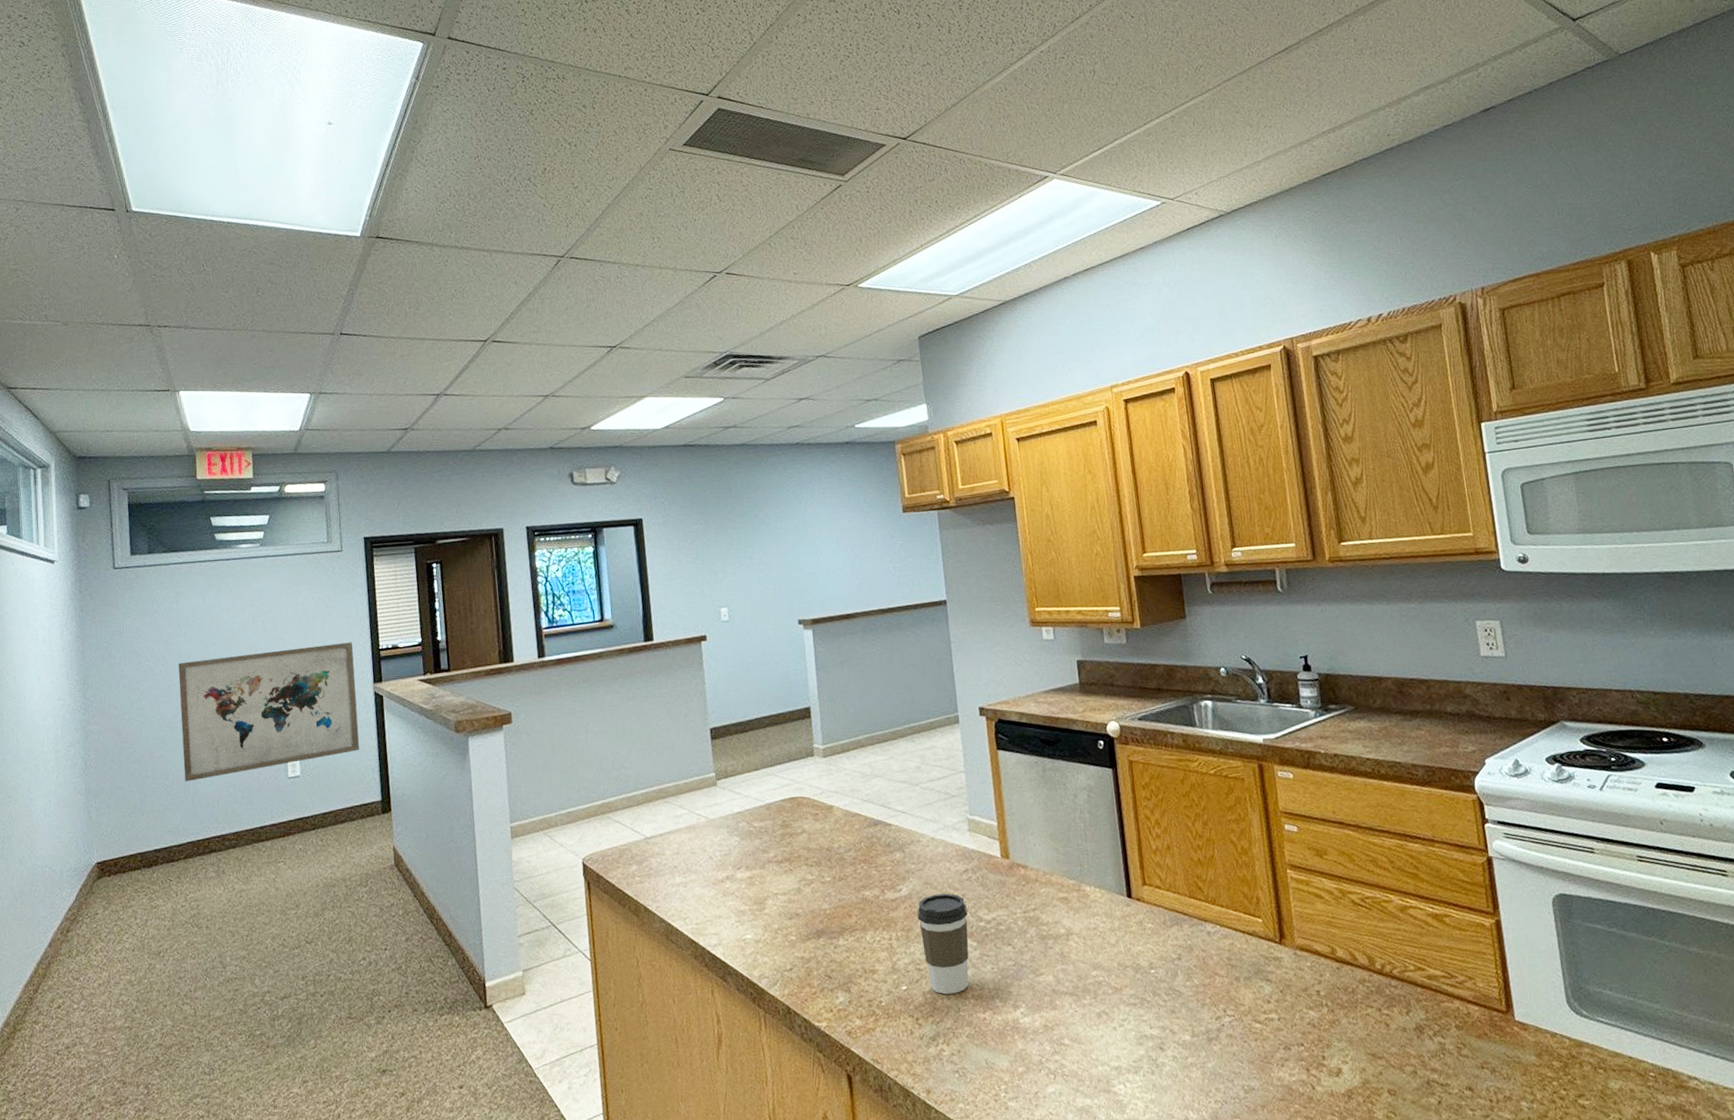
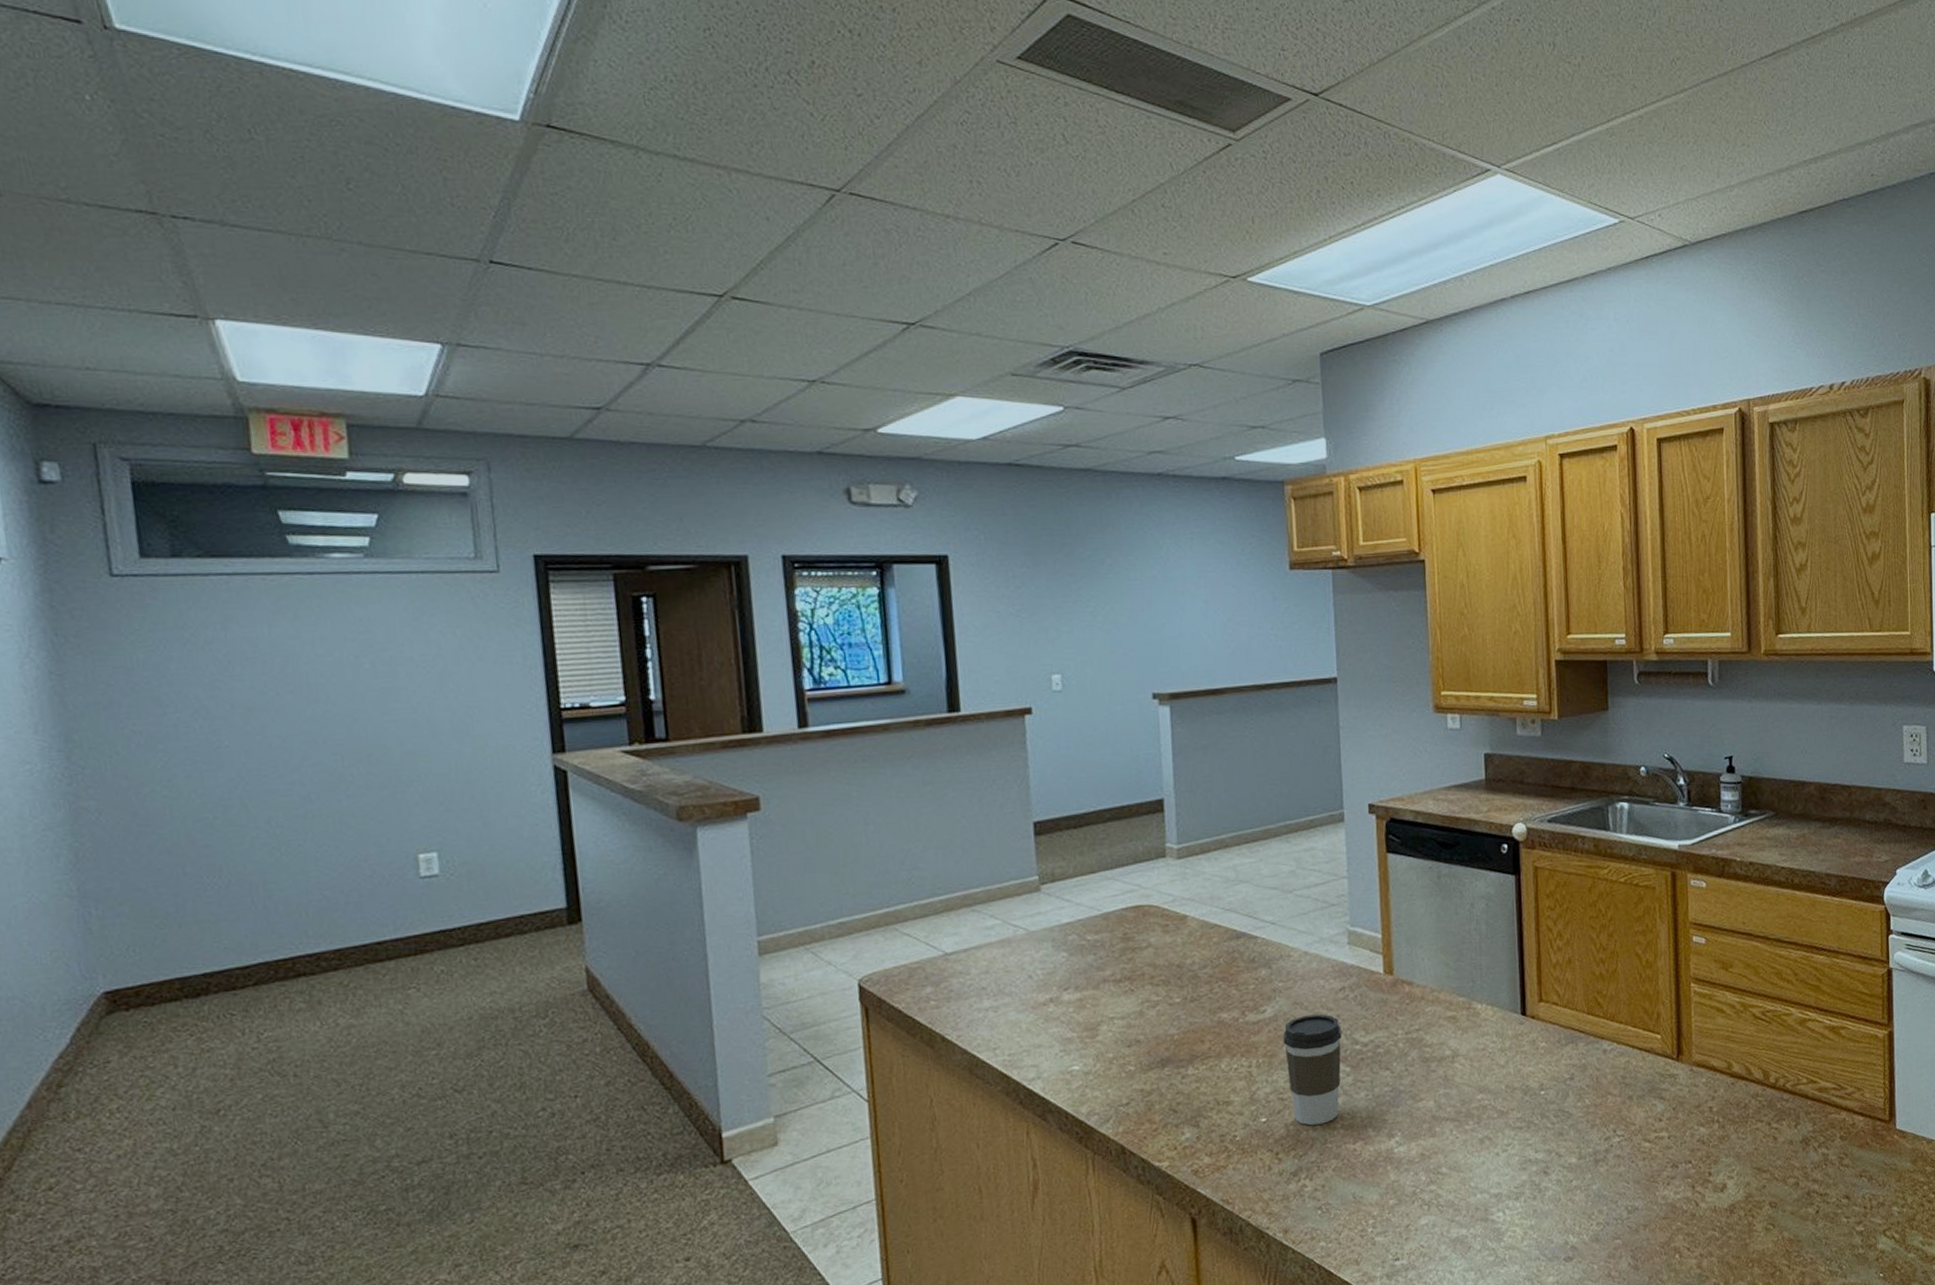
wall art: present [178,642,360,782] -> none [231,697,532,882]

